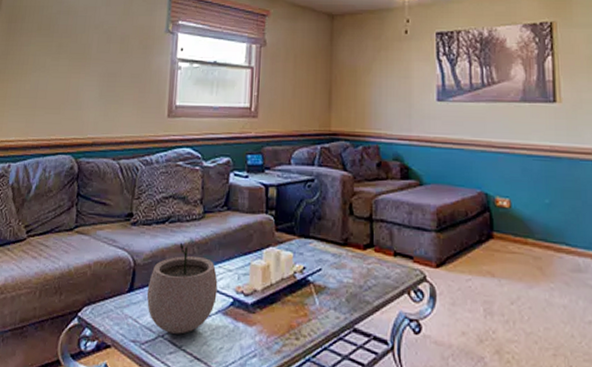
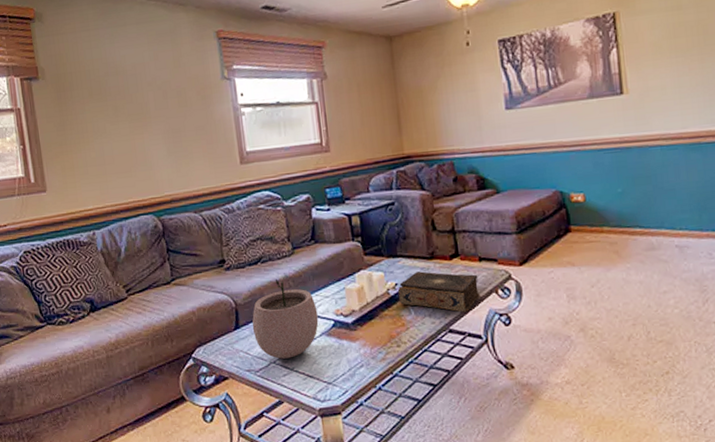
book: none [304,257,391,311] -> present [397,271,480,312]

